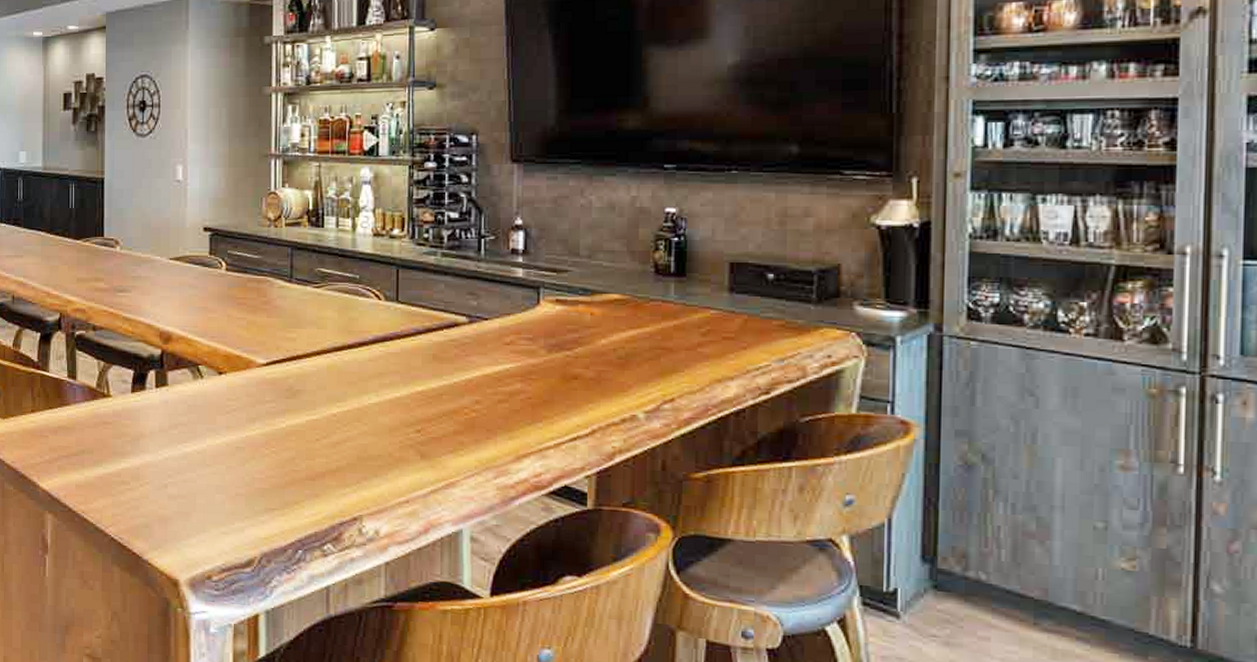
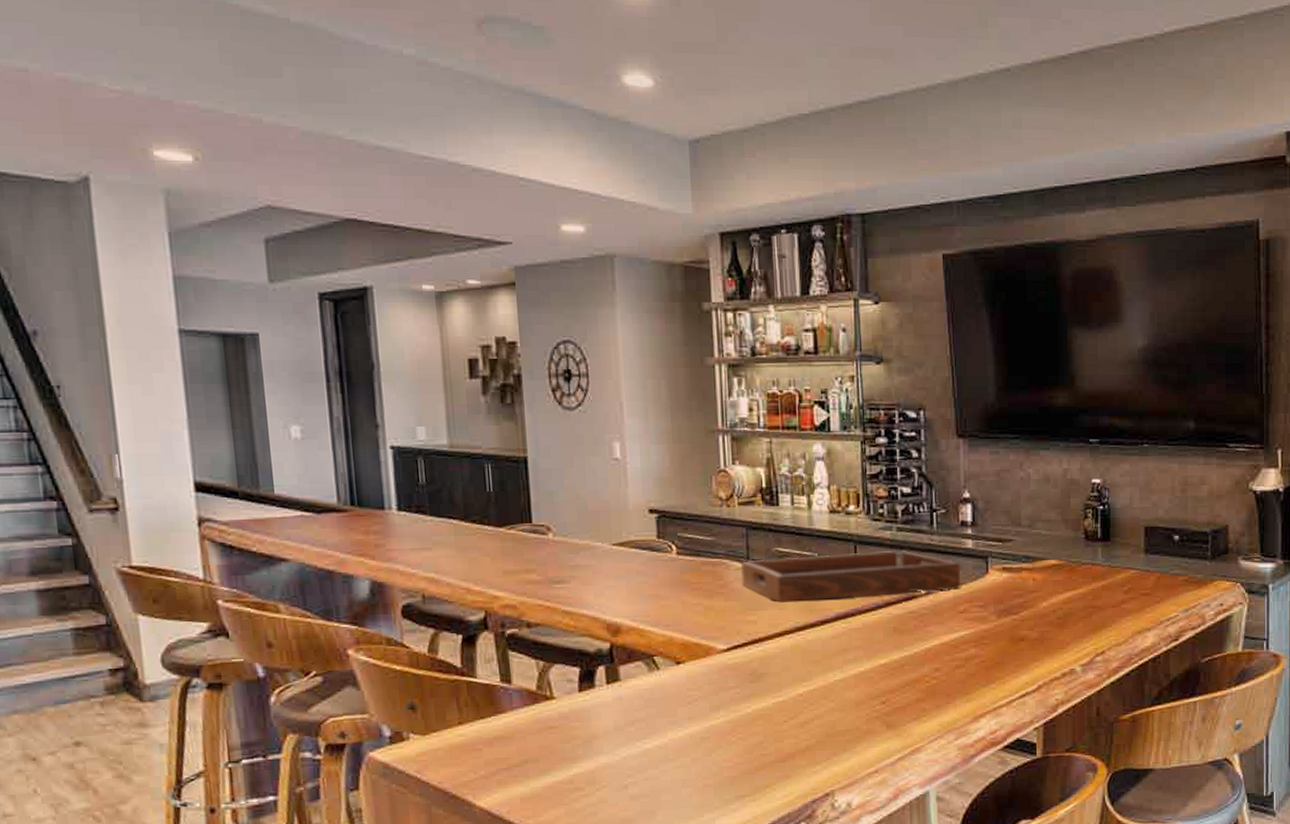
serving tray: none [283,276,509,324] -> present [740,551,961,604]

